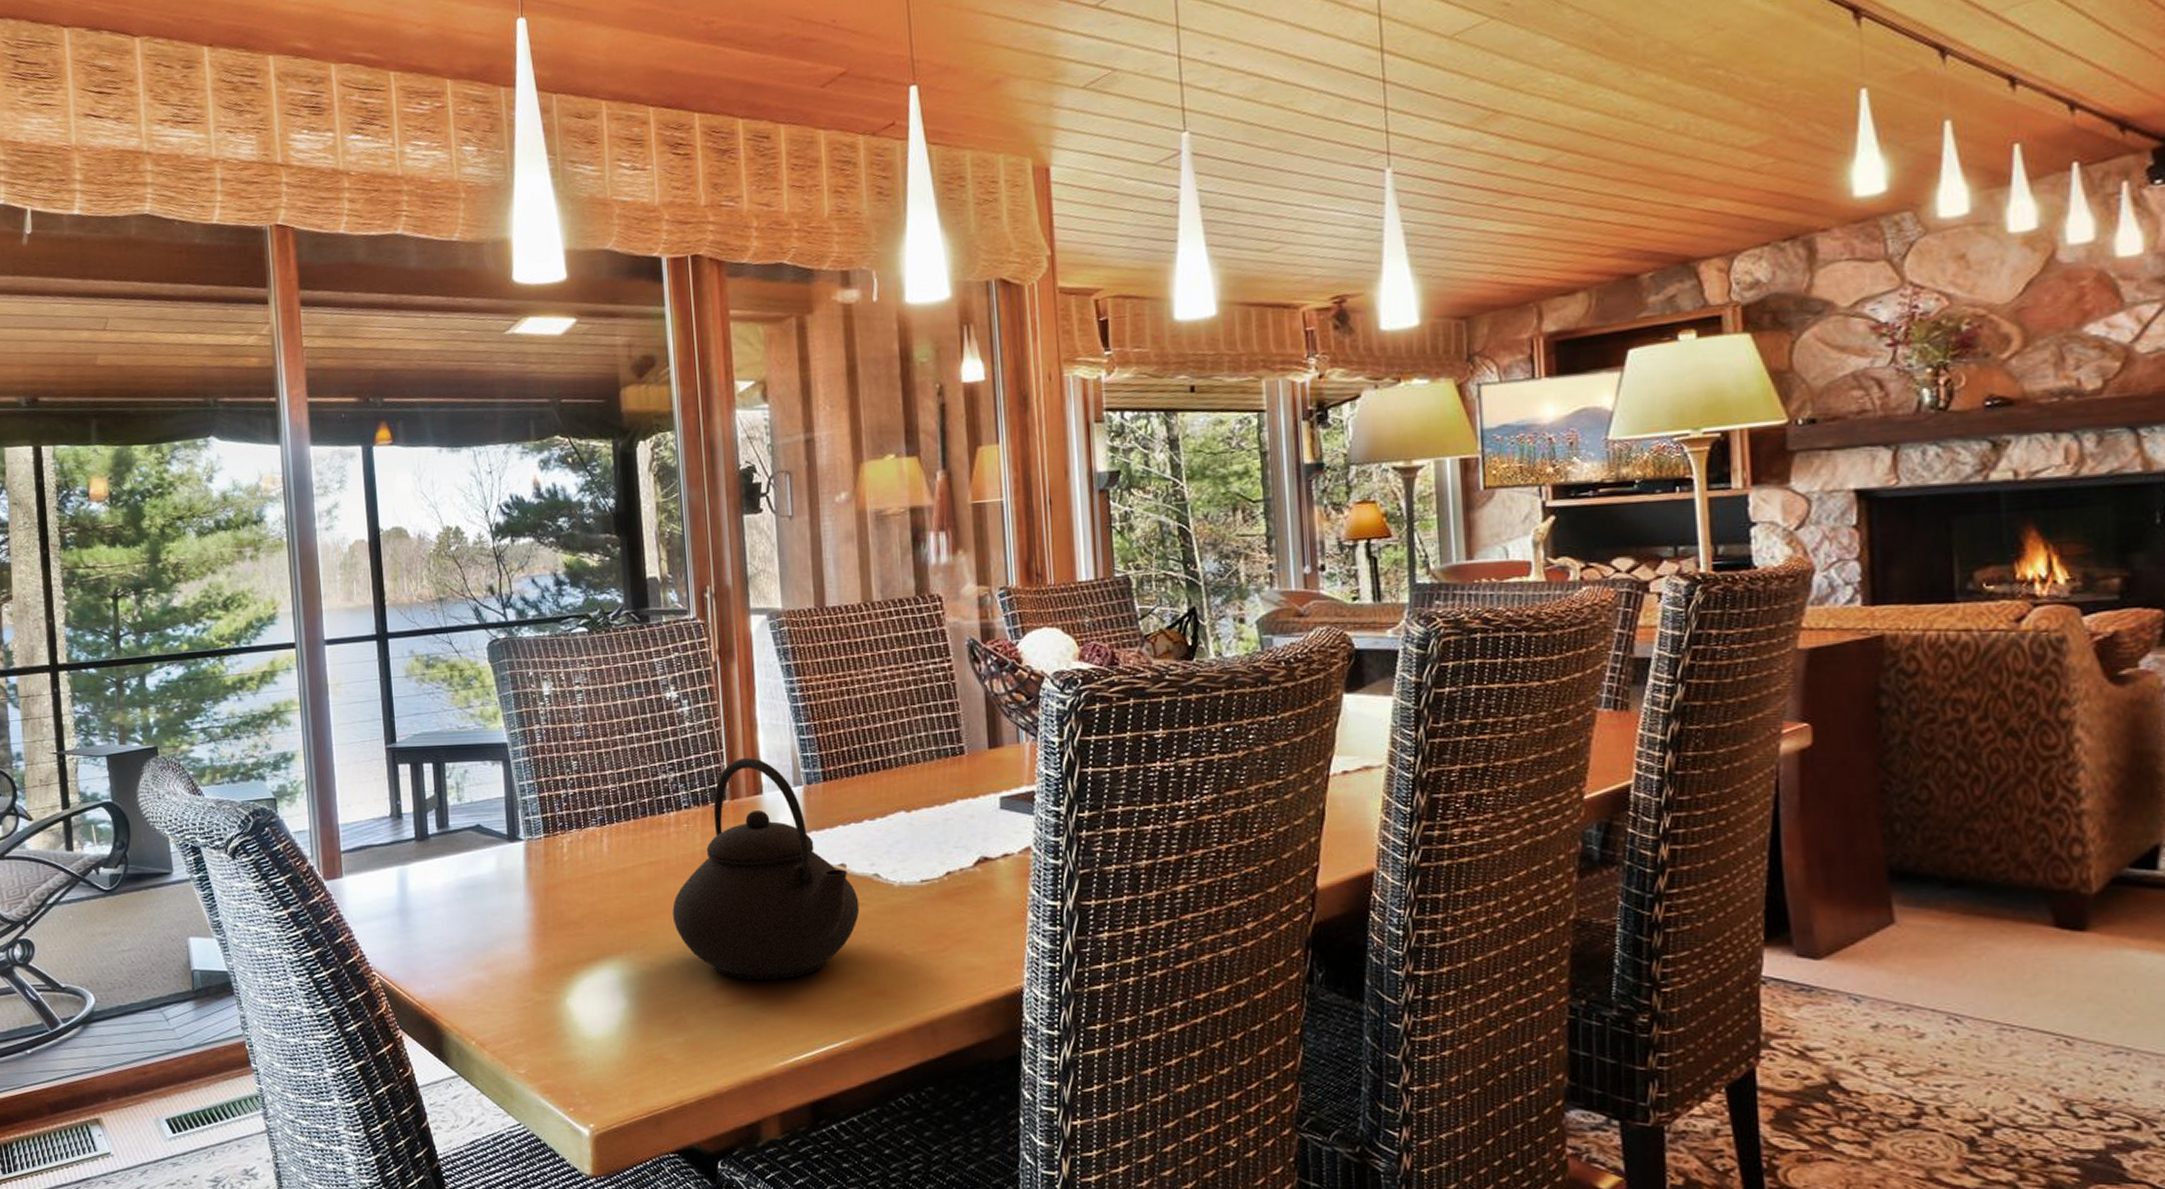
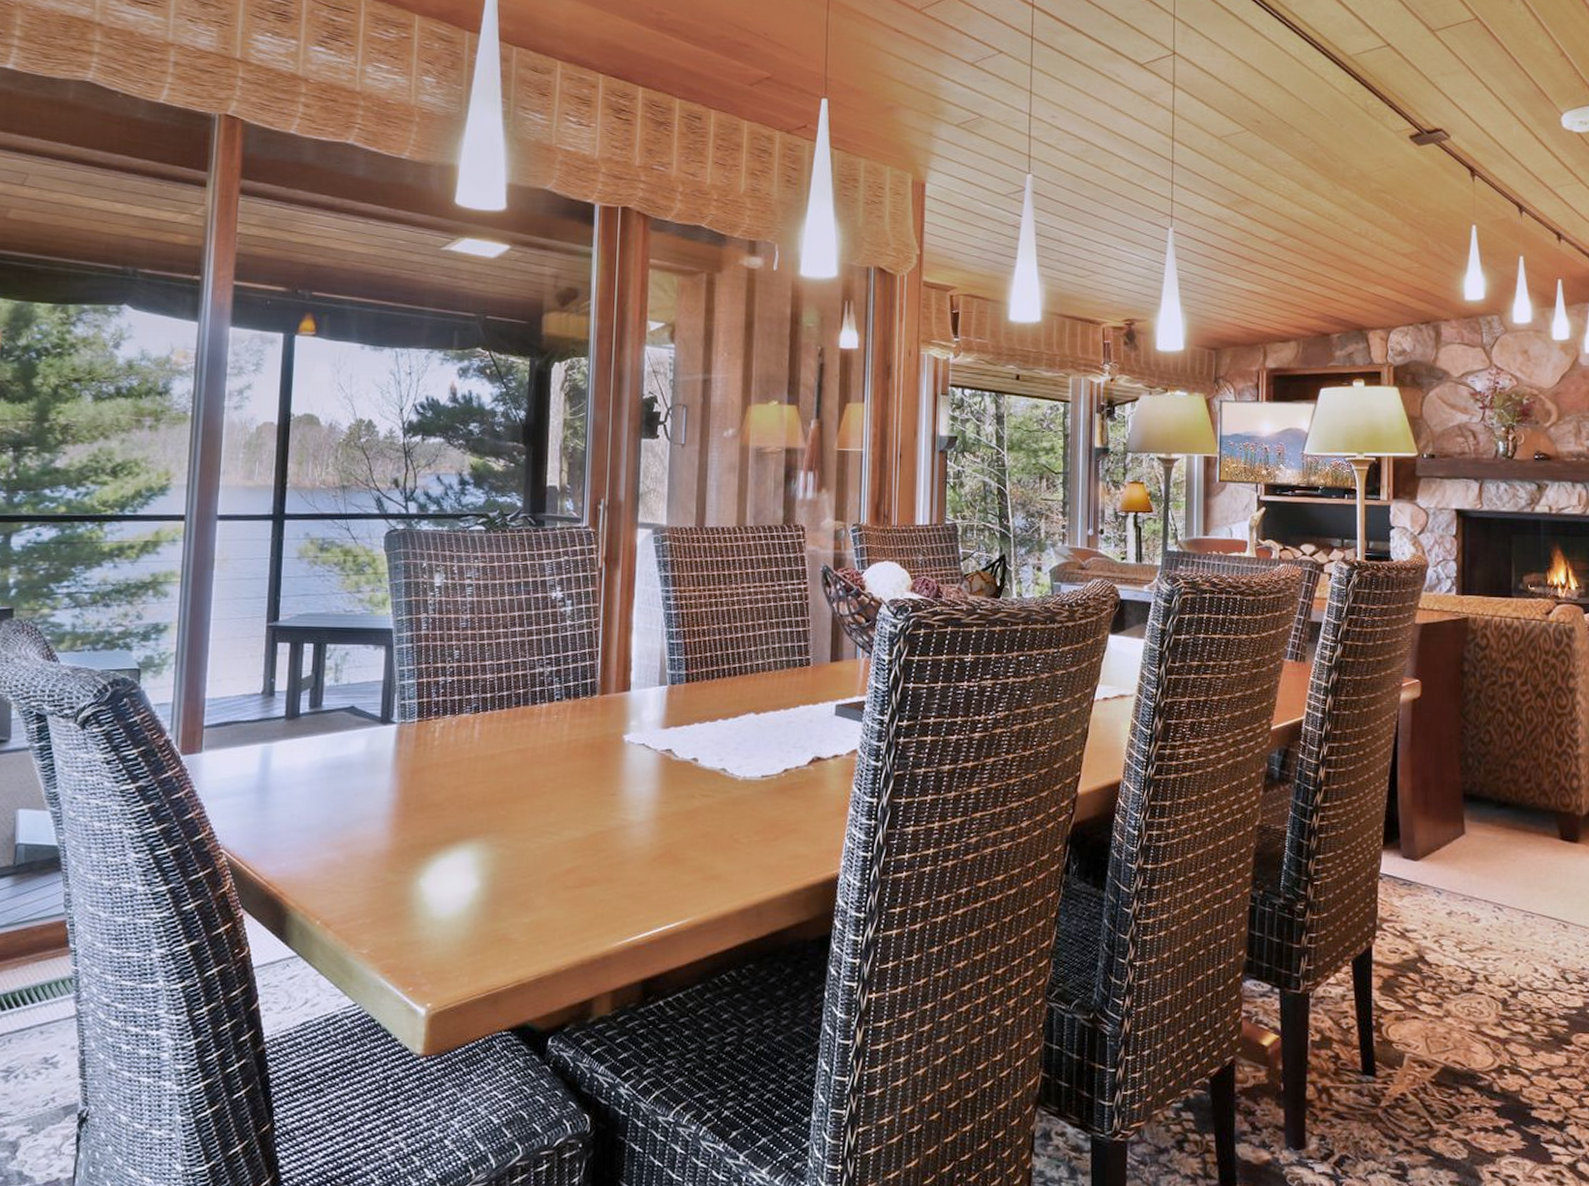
teapot: present [673,758,860,981] -> none [533,657,706,864]

